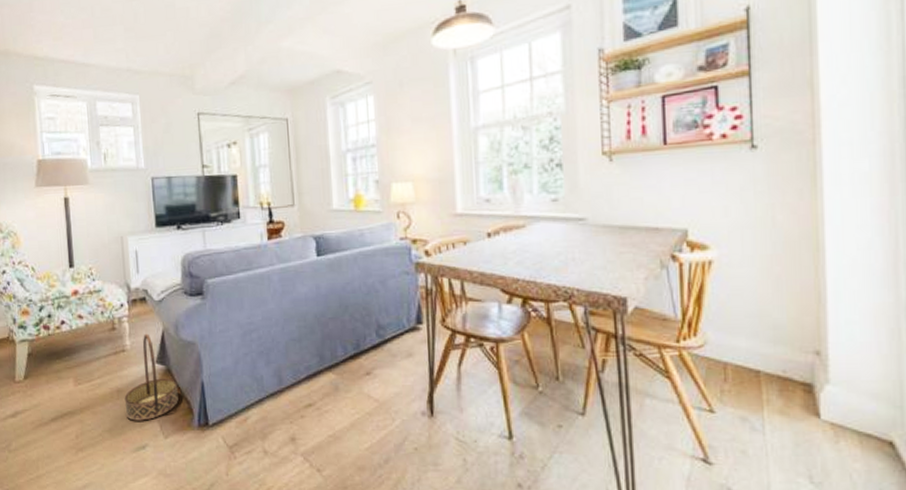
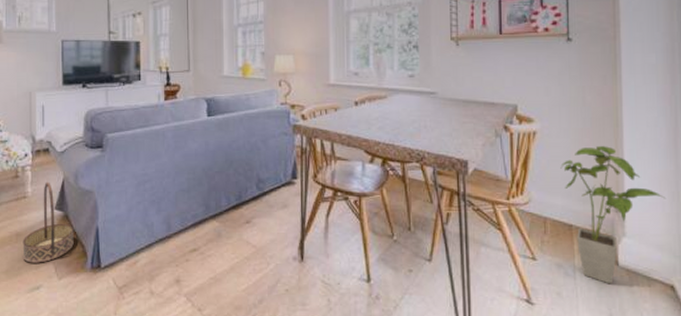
house plant: none [744,275,883,441] -> present [560,146,666,284]

